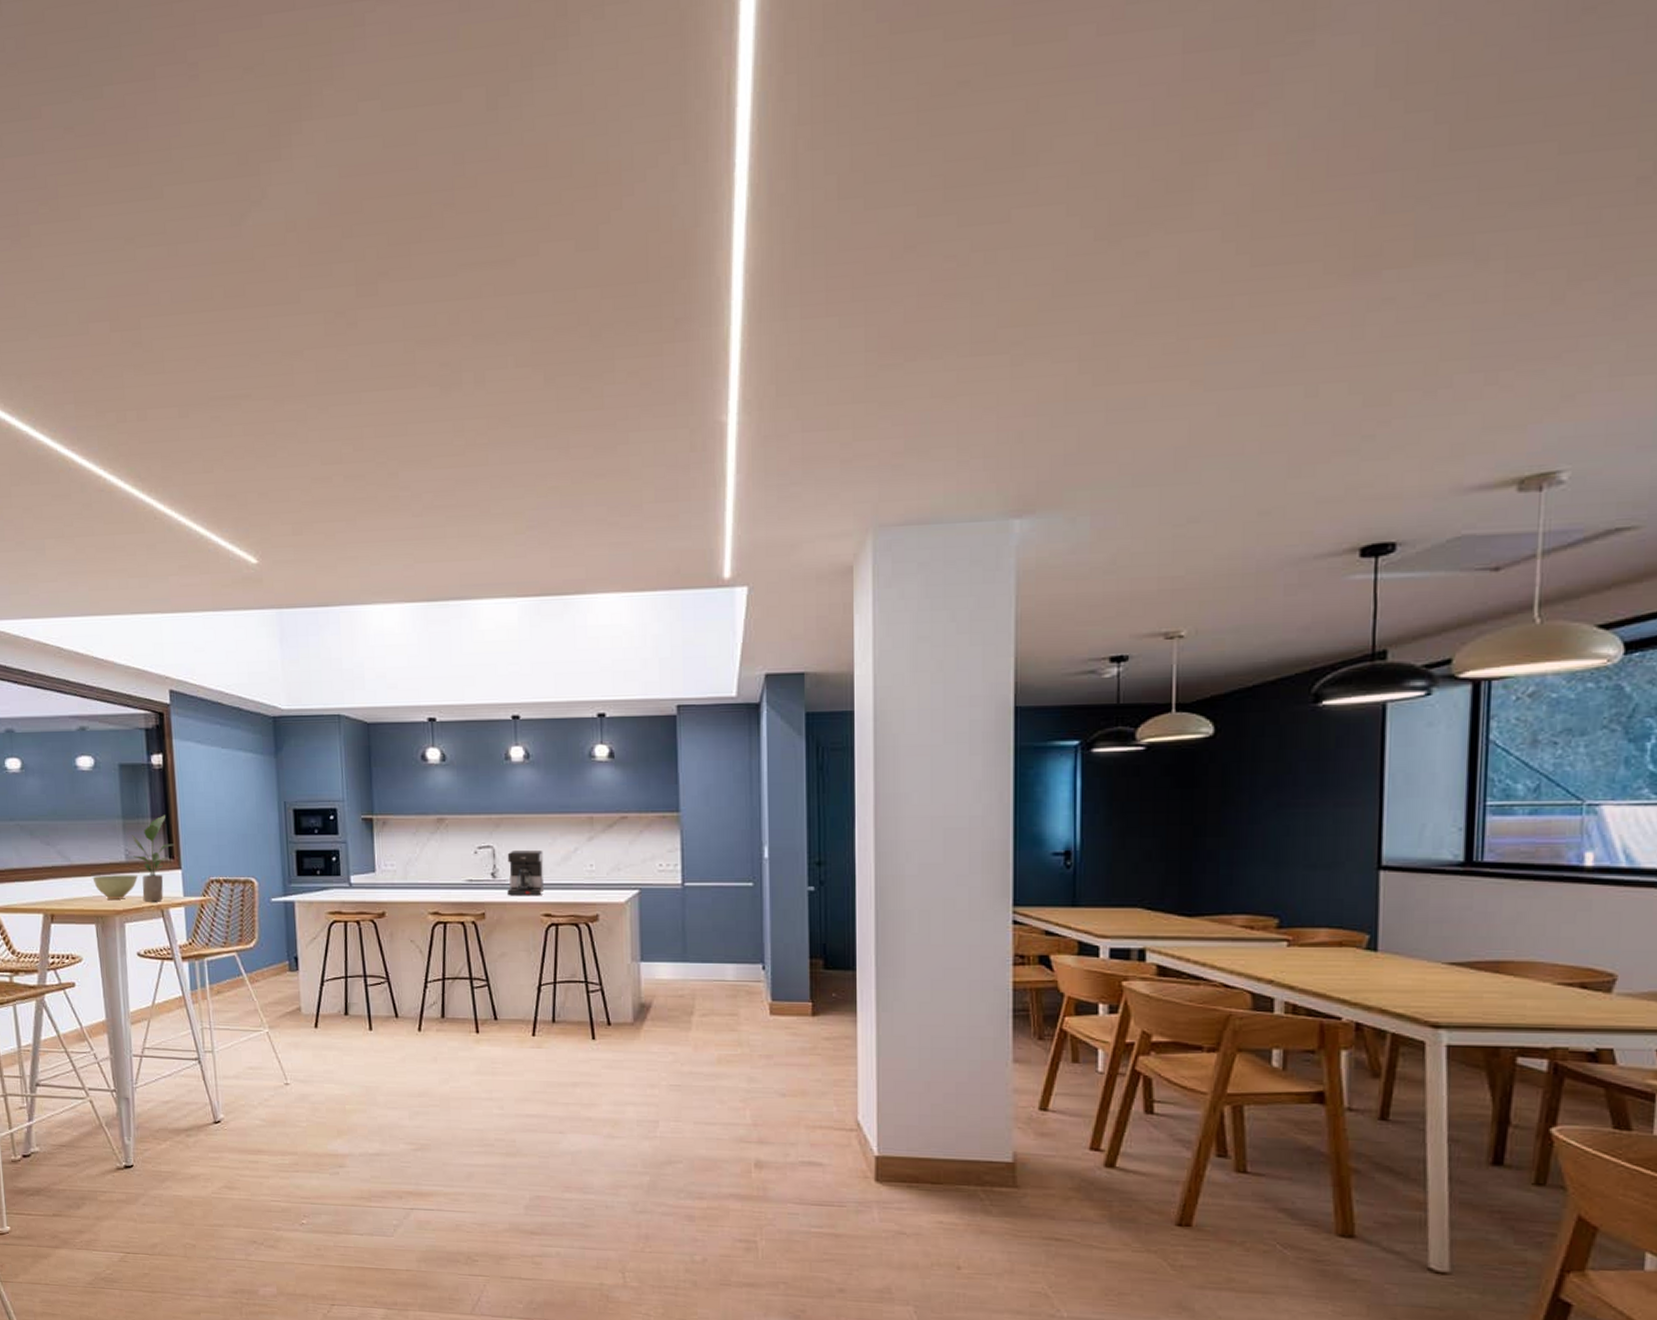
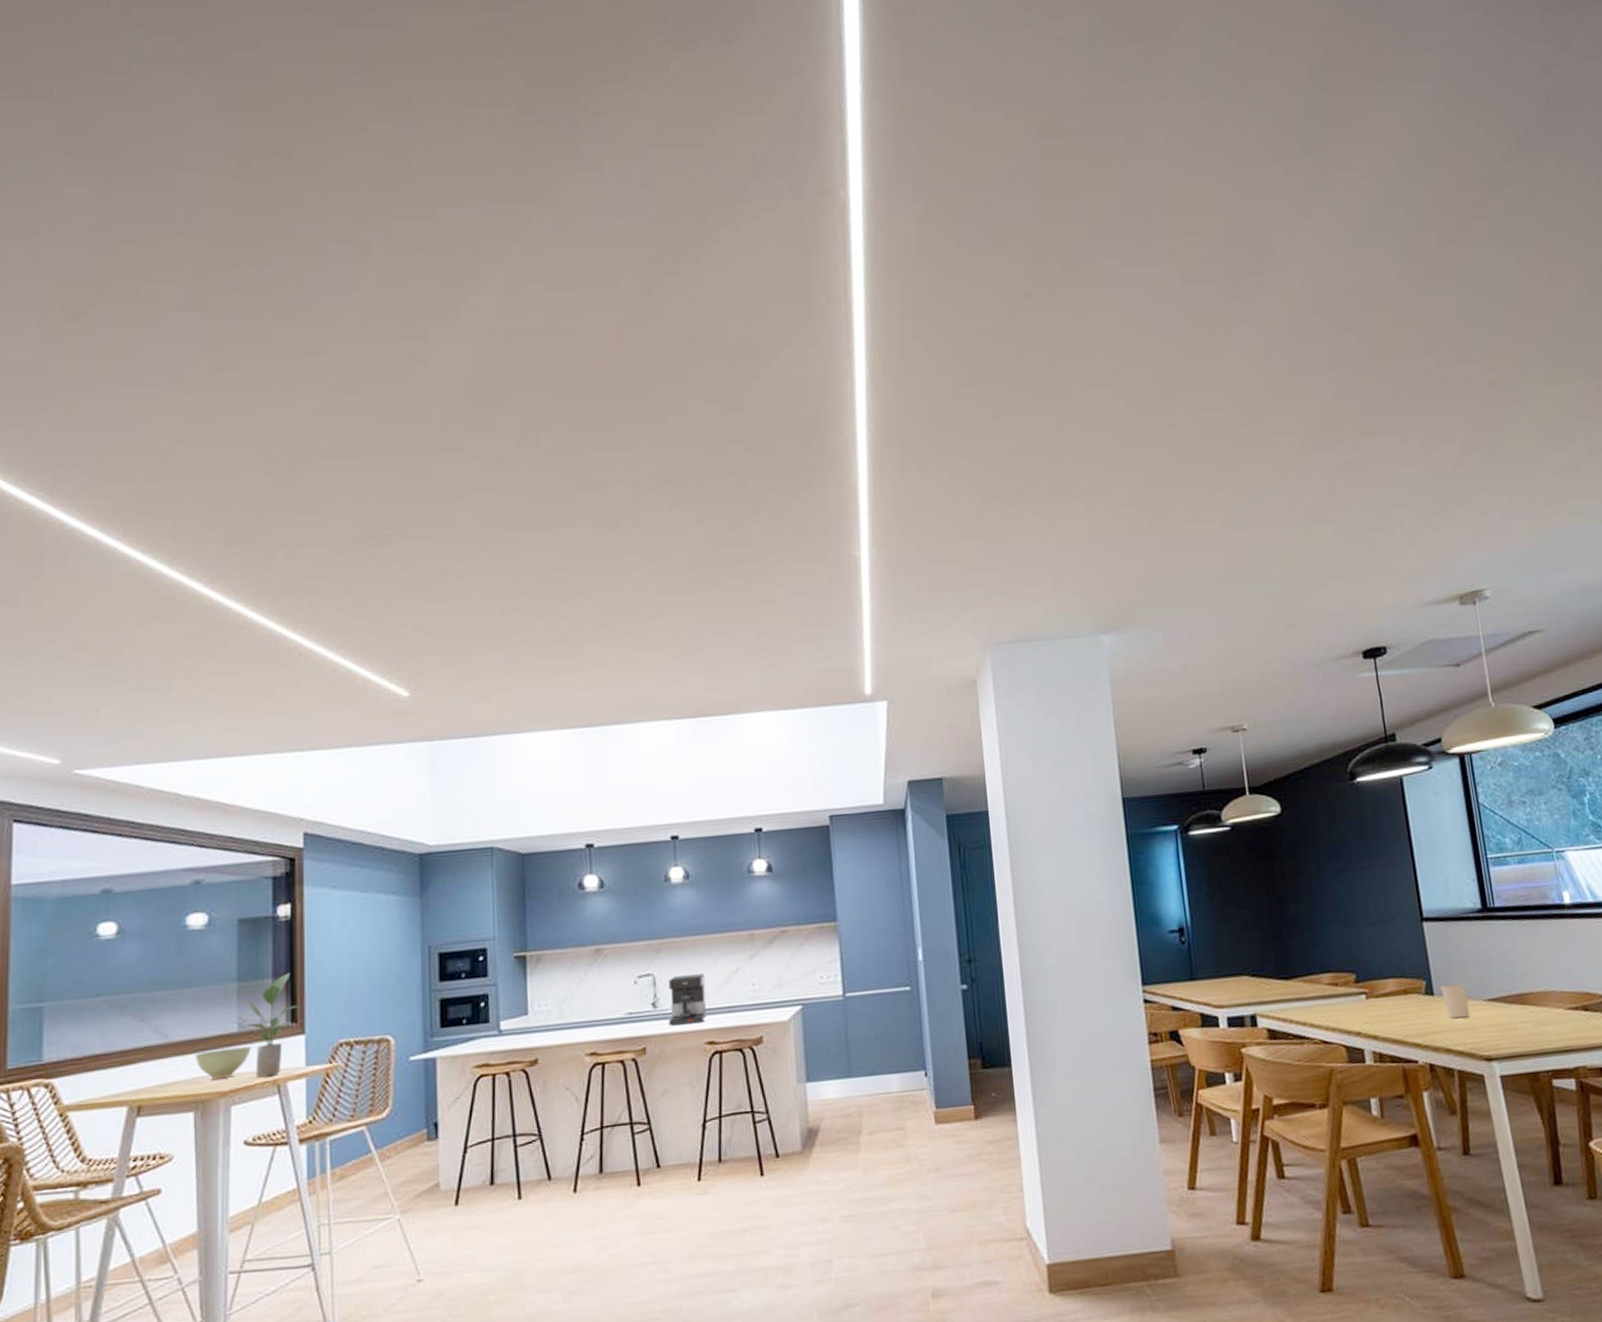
cup: none [1388,940,1429,979] -> present [1440,983,1473,1019]

